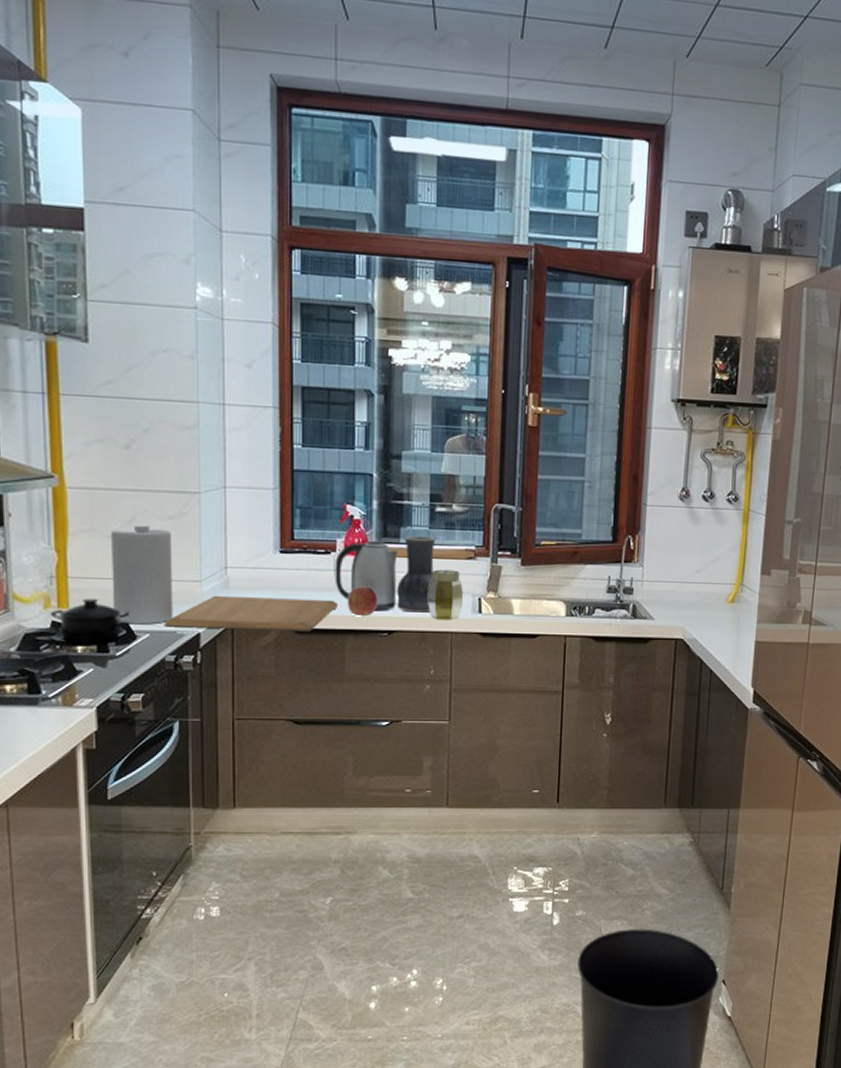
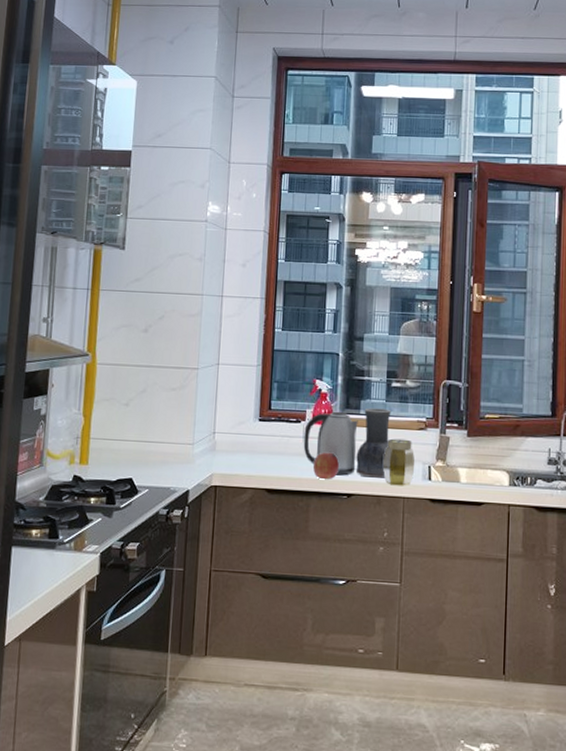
saucepan: present [49,598,131,646] -> none [72,456,135,498]
paper towel holder: present [111,525,173,625] -> none [122,395,173,481]
chopping board: present [163,595,339,632] -> none [160,457,306,492]

